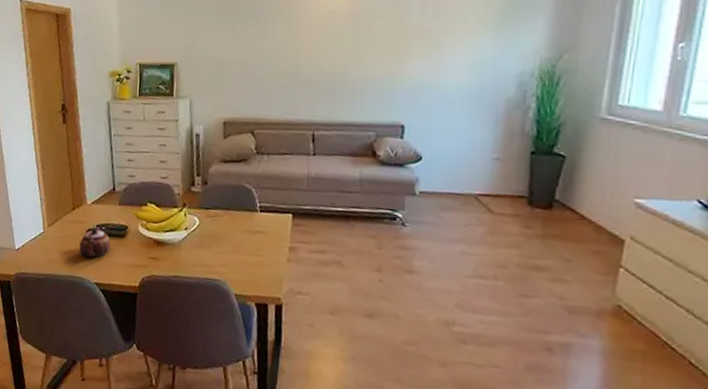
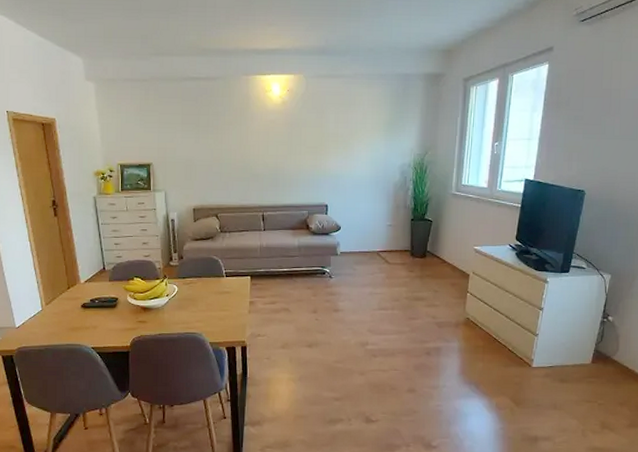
teapot: present [79,226,111,258] -> none [76,301,104,327]

